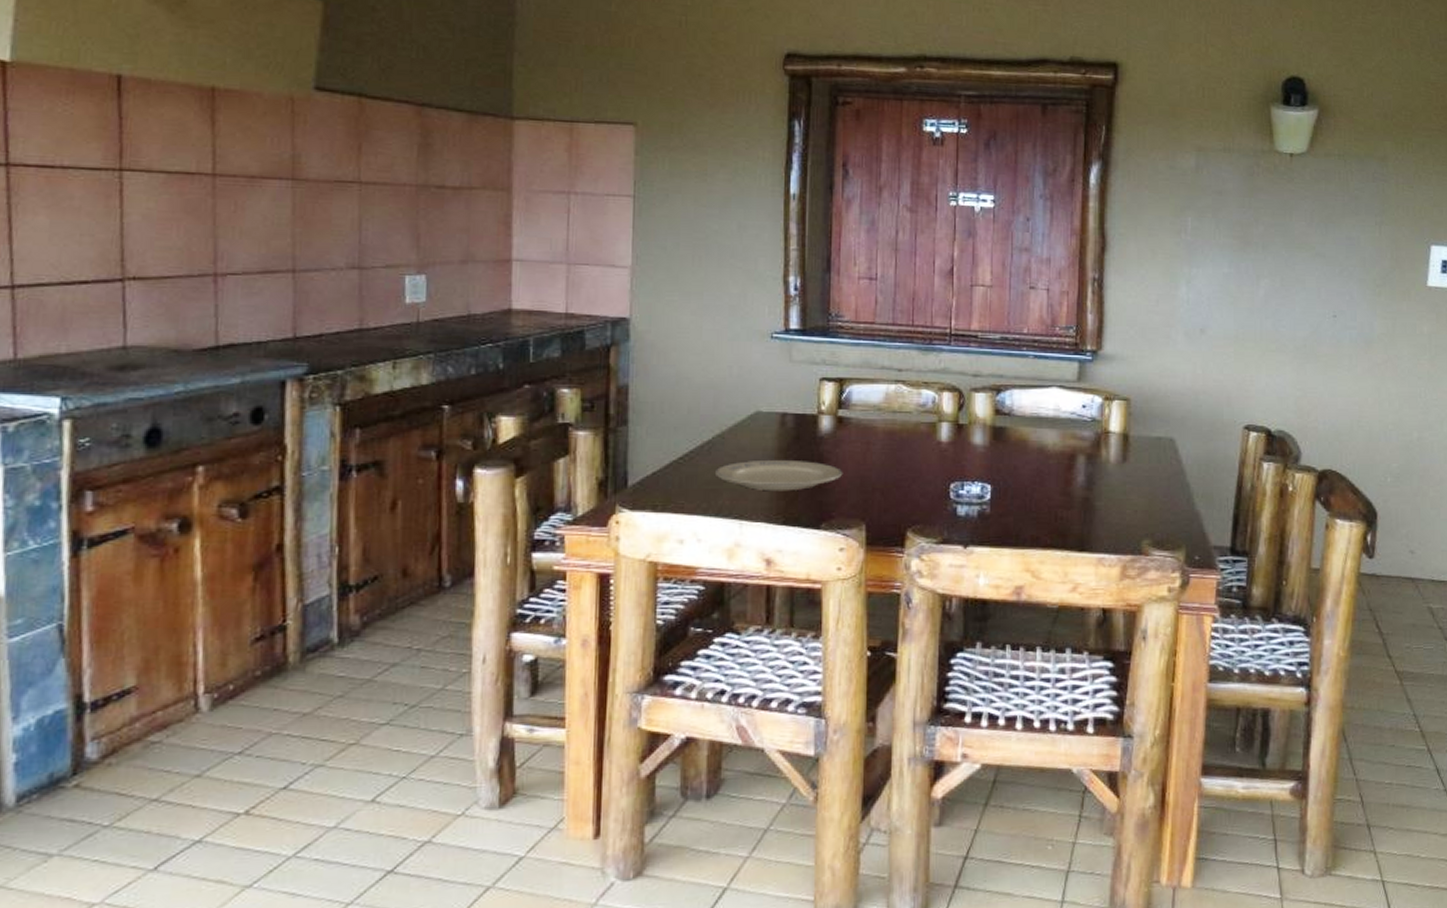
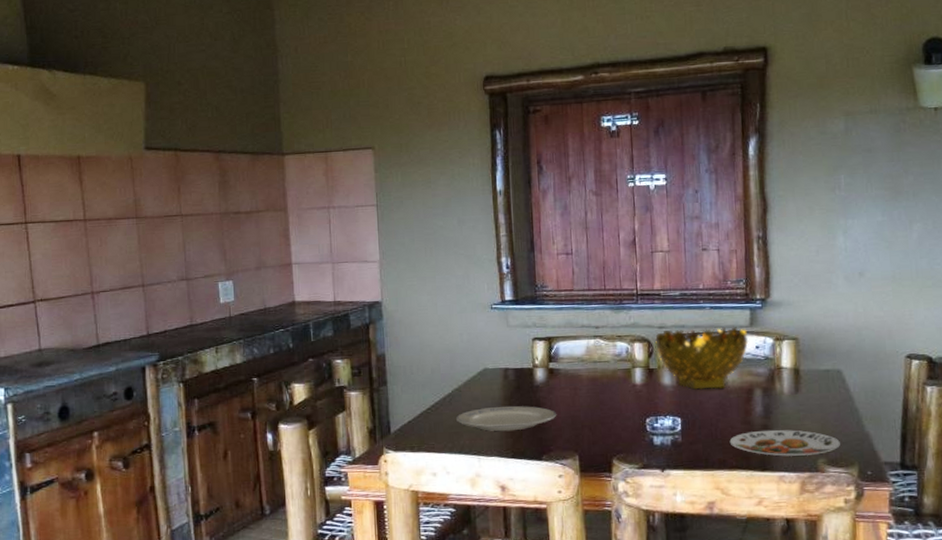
decorative bowl: none [968,379,1075,452] -> present [655,326,749,390]
plate: none [1045,503,1168,535] -> present [729,429,840,457]

